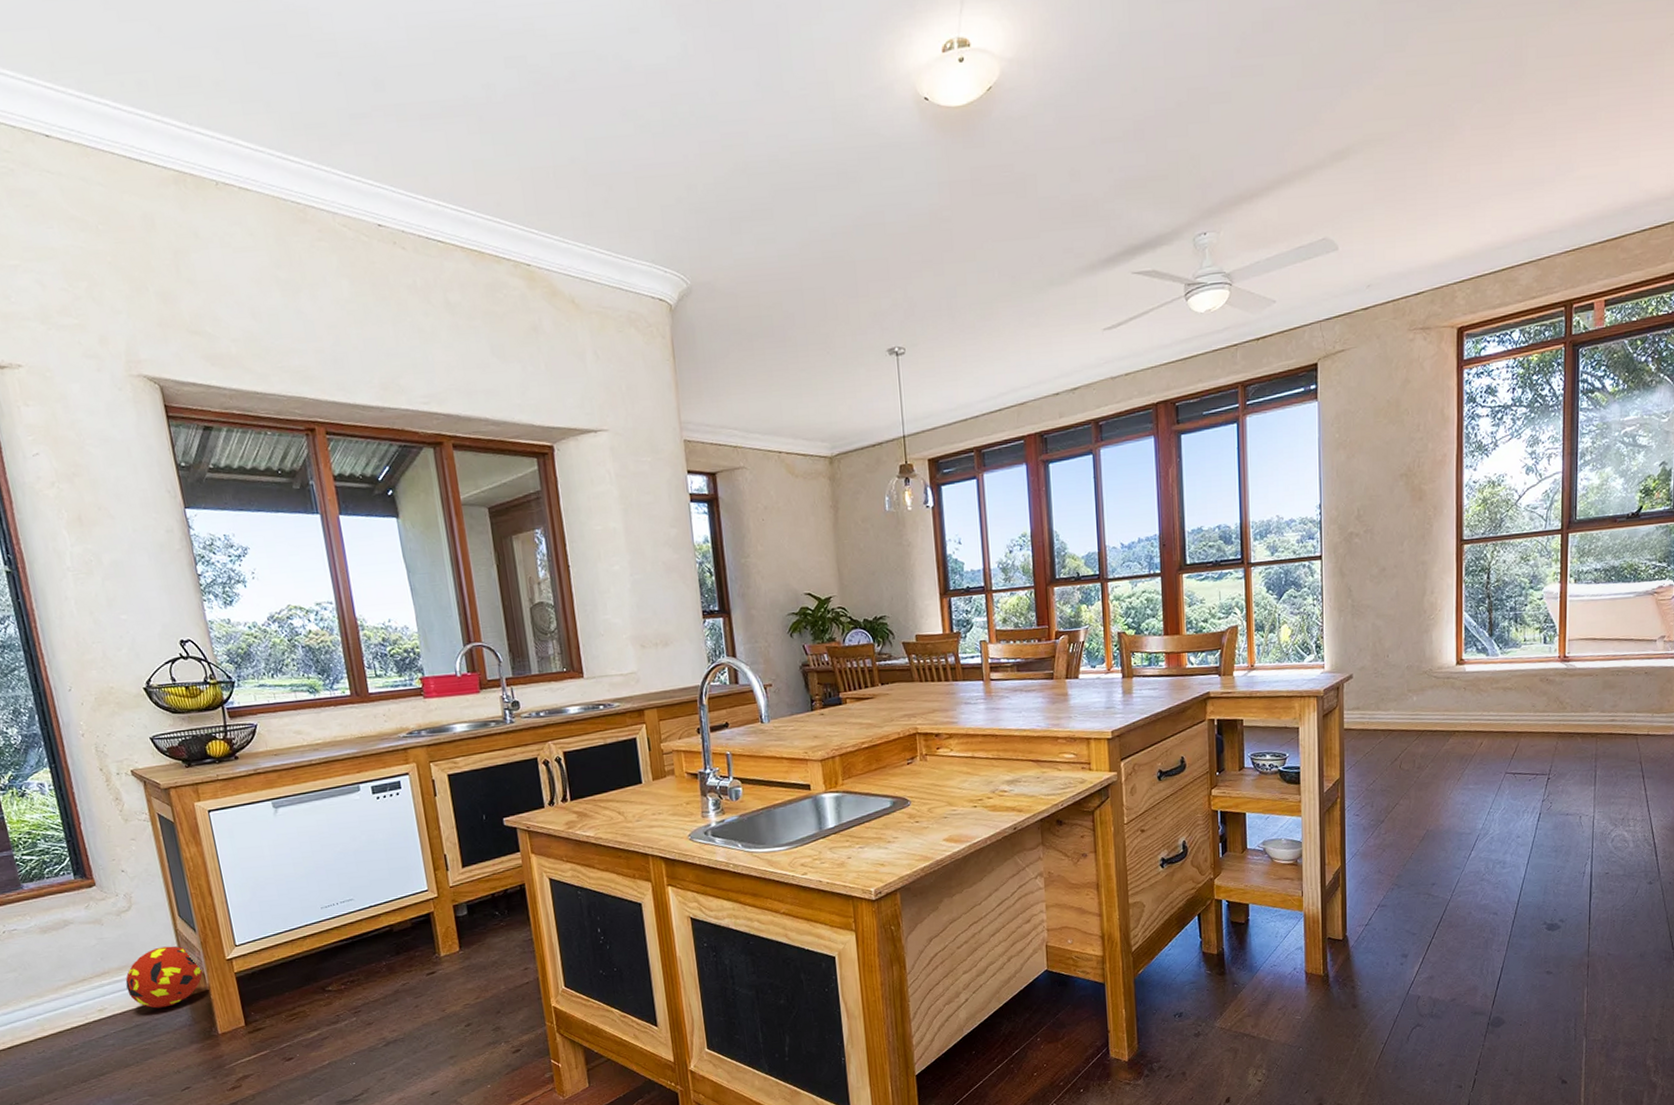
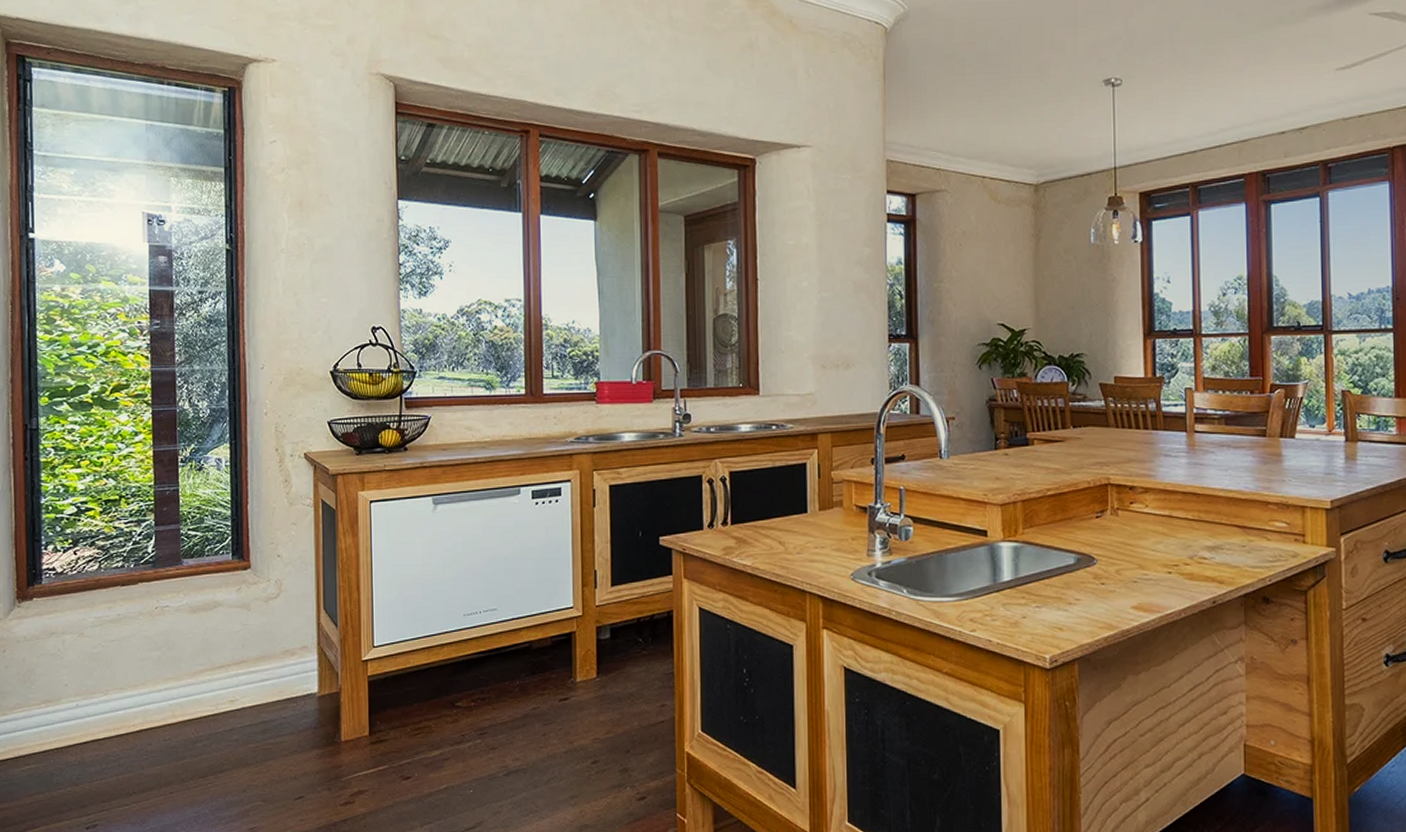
ball: present [125,946,203,1009] -> none [261,640,337,706]

